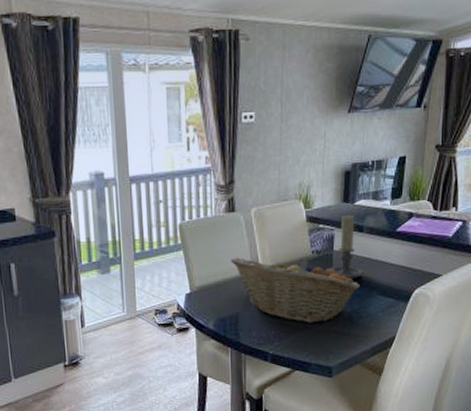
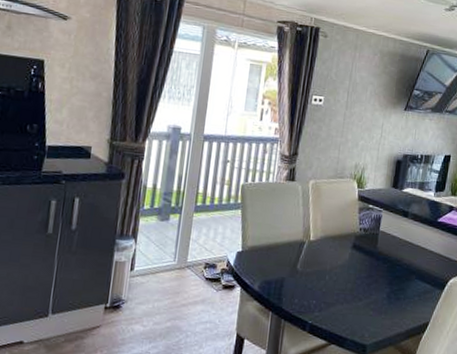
fruit basket: present [230,257,360,323] -> none [284,223,400,299]
candle holder: present [331,214,364,280] -> none [375,199,405,261]

